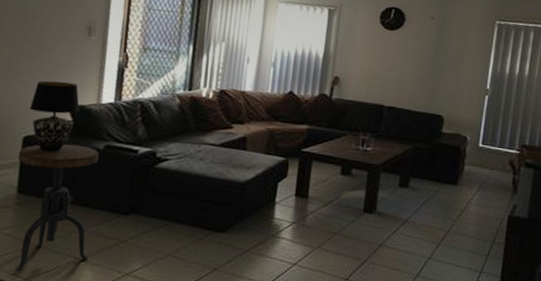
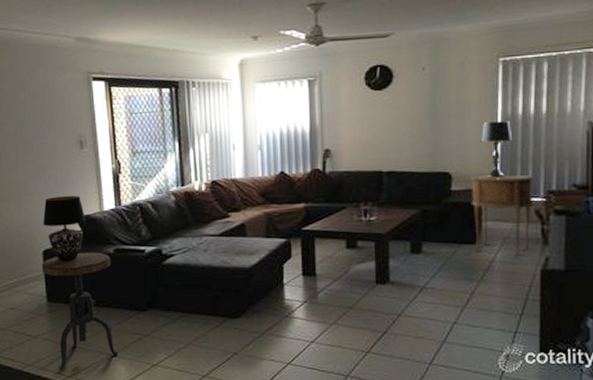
side table: none [455,121,513,200] -> present [470,174,535,255]
table lamp: none [472,75,499,127] -> present [480,121,513,178]

